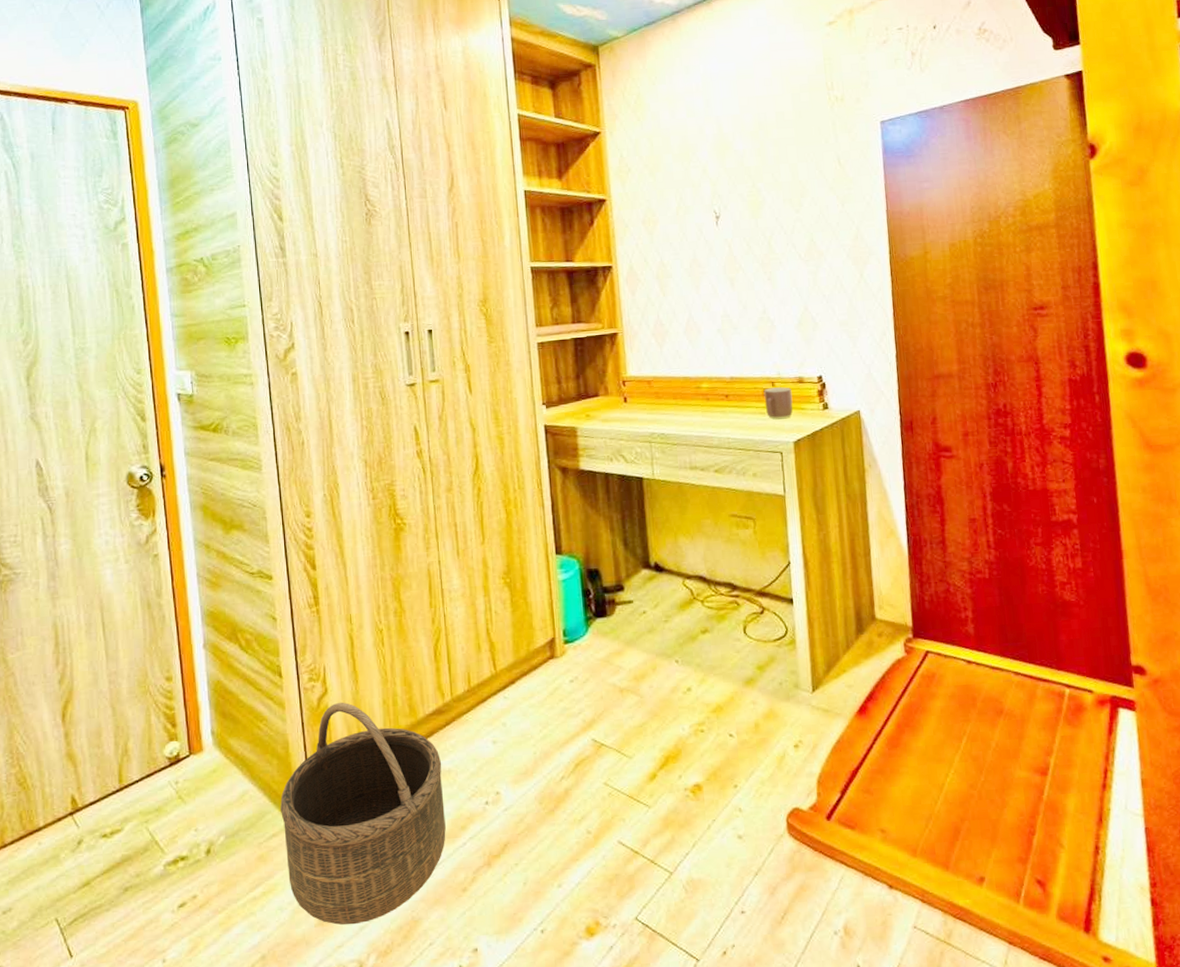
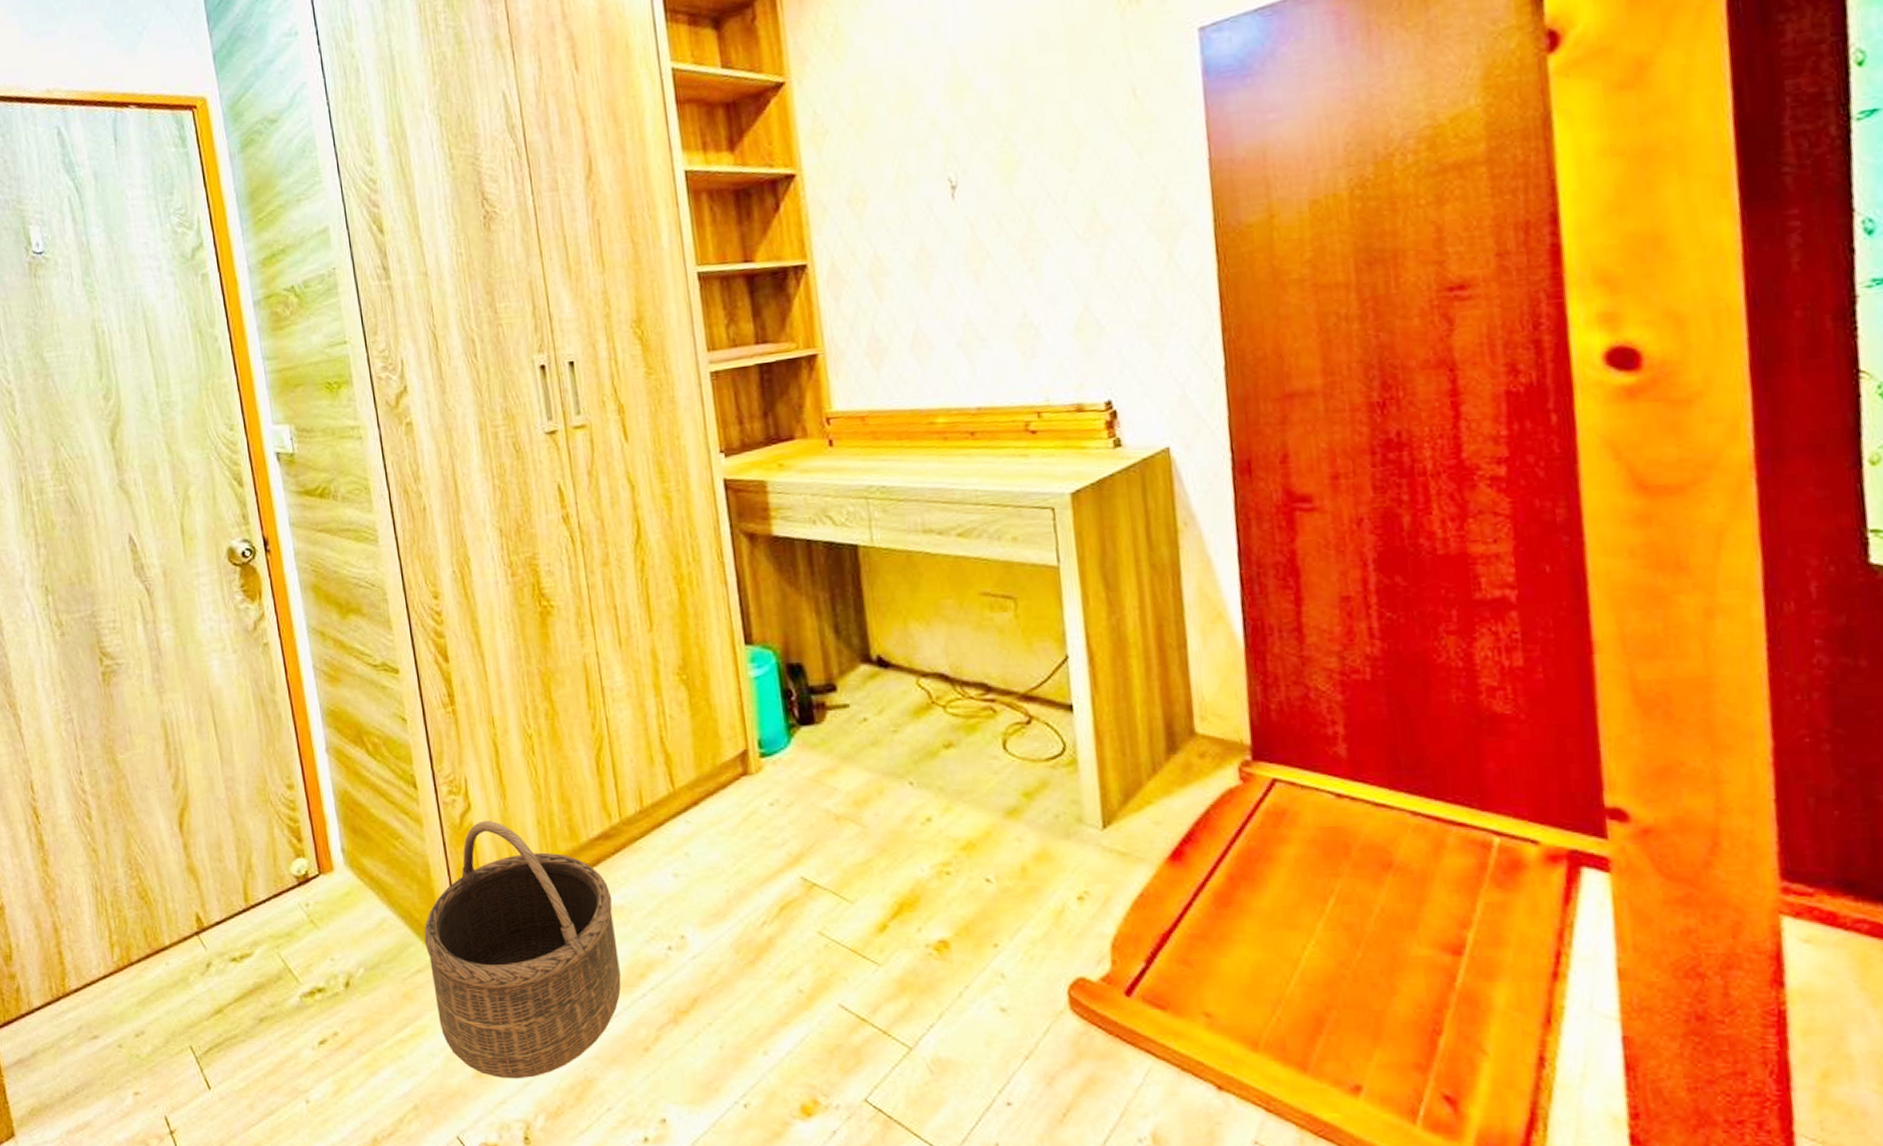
mug: present [763,387,793,420] -> none [1025,418,1070,463]

